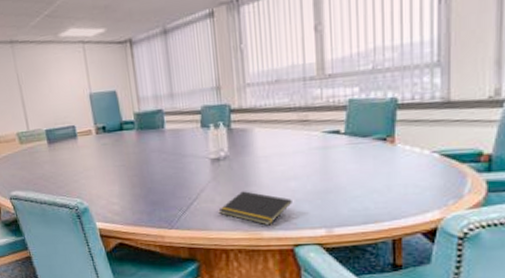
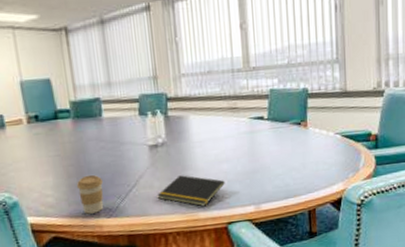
coffee cup: none [140,185,166,224] -> present [76,174,104,214]

